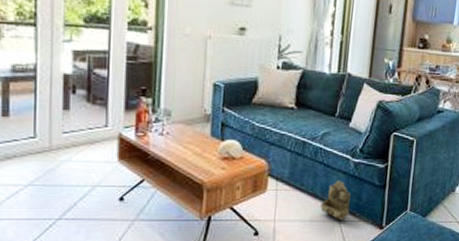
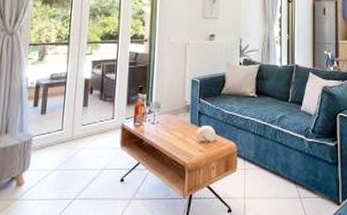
wall caddy: present [320,179,351,221] -> none [283,158,309,197]

